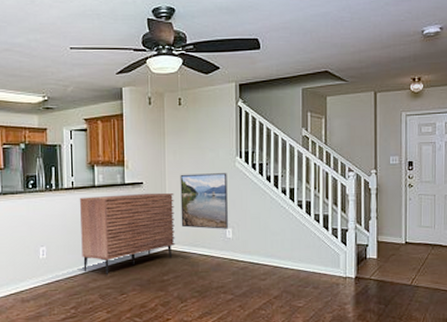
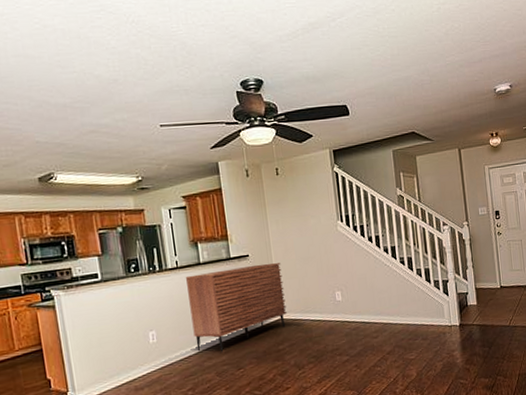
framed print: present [180,173,228,229] -> none [285,238,337,296]

